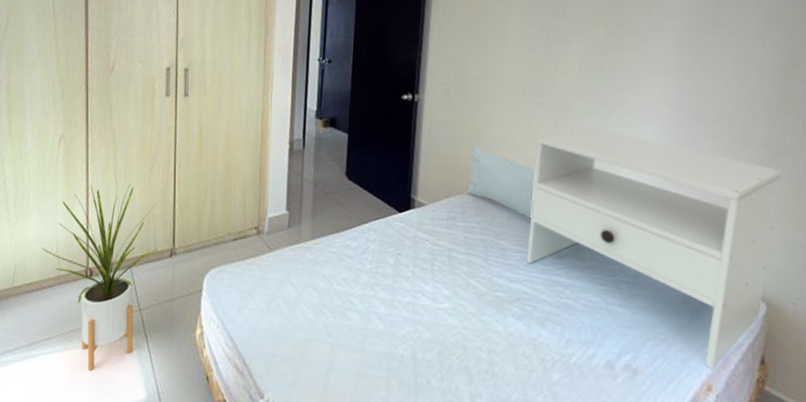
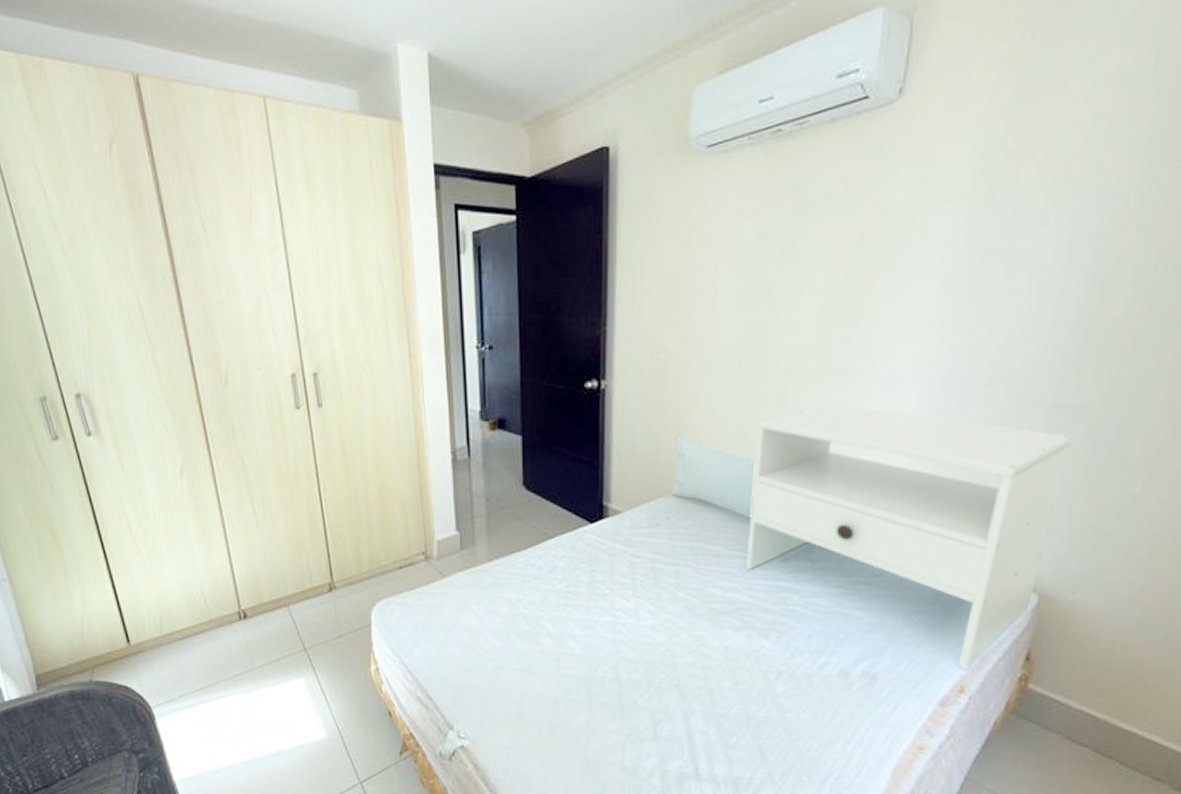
house plant: present [41,183,158,371] -> none [184,514,315,713]

